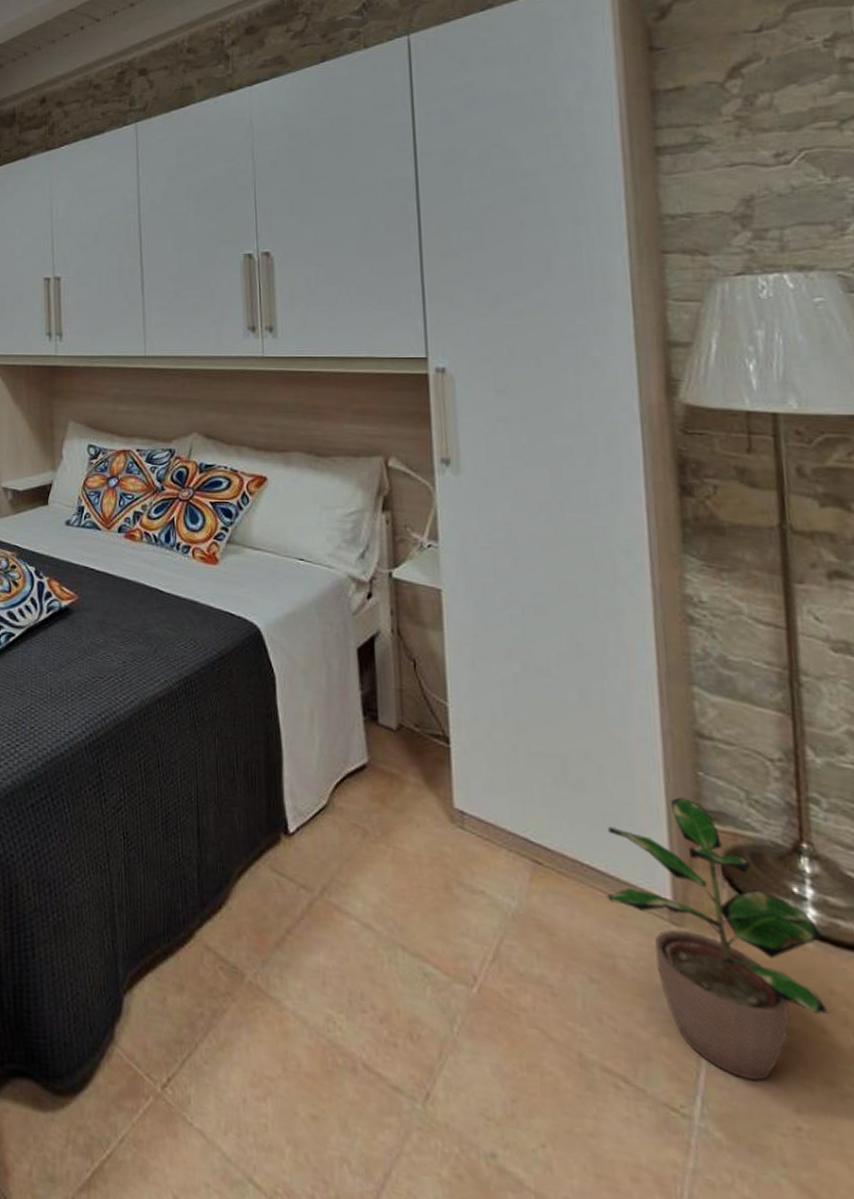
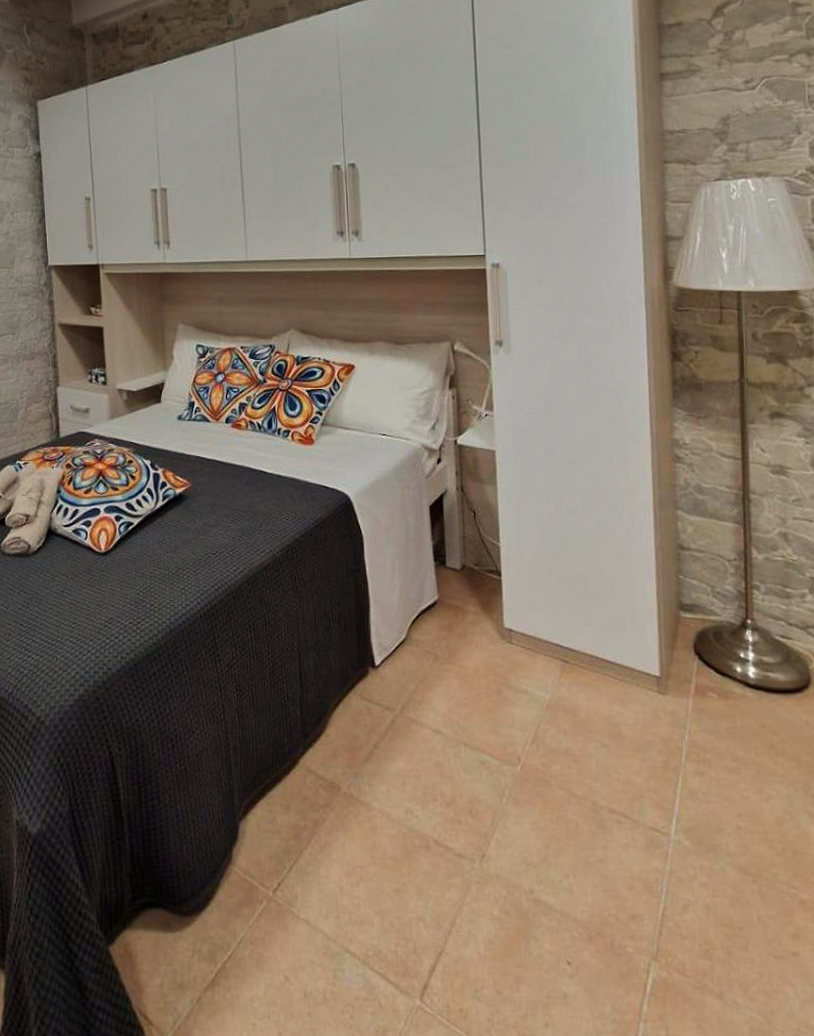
potted plant: present [606,797,830,1082] -> none [614,596,762,800]

